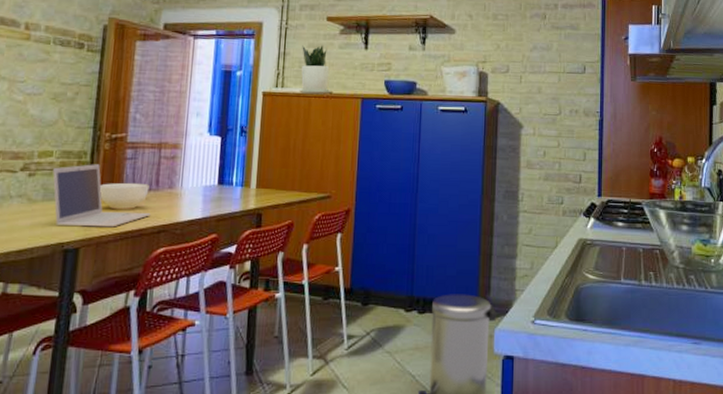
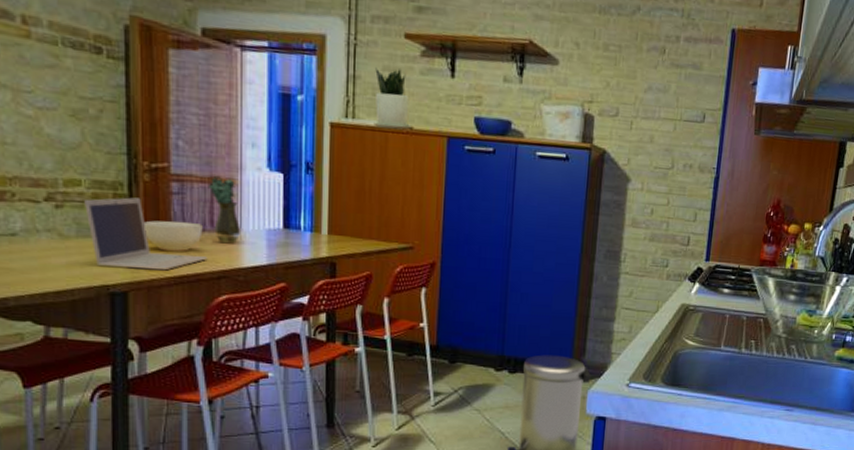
vase: none [157,140,181,201] -> present [208,174,240,244]

